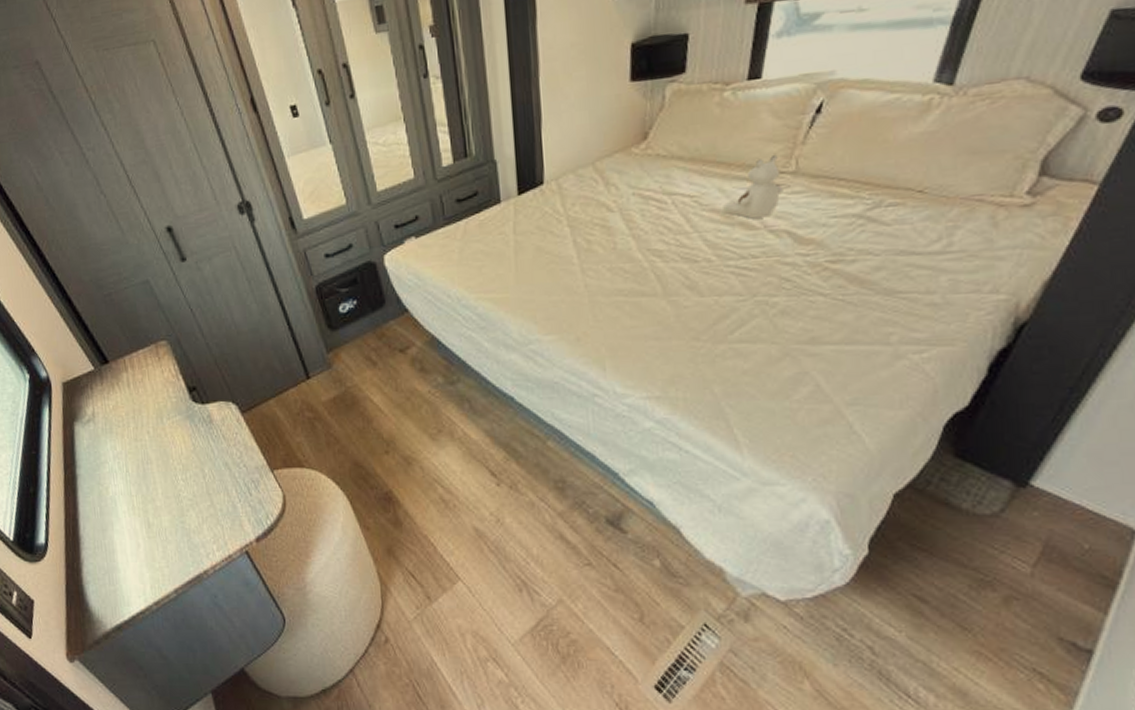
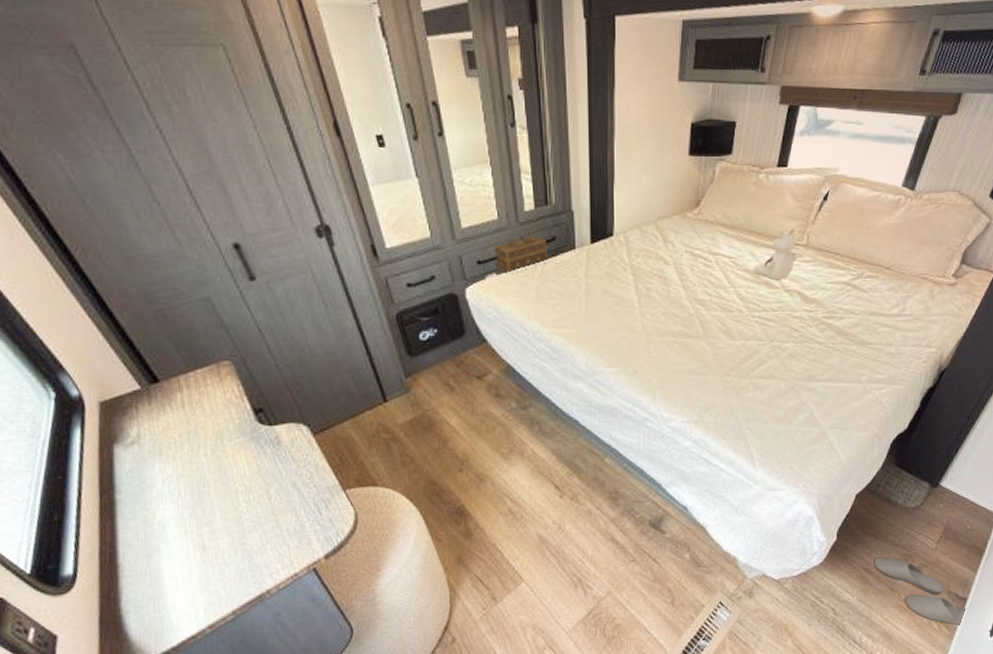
decorative box: none [408,191,470,237] -> present [491,234,548,274]
slippers: none [929,581,1095,689] -> present [874,557,968,625]

